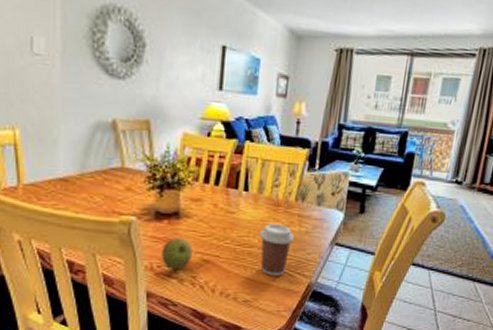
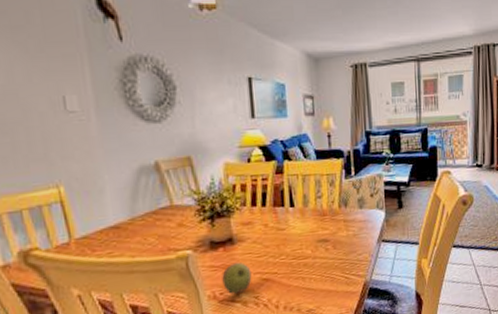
coffee cup: present [260,224,294,276] -> none [312,232,344,282]

